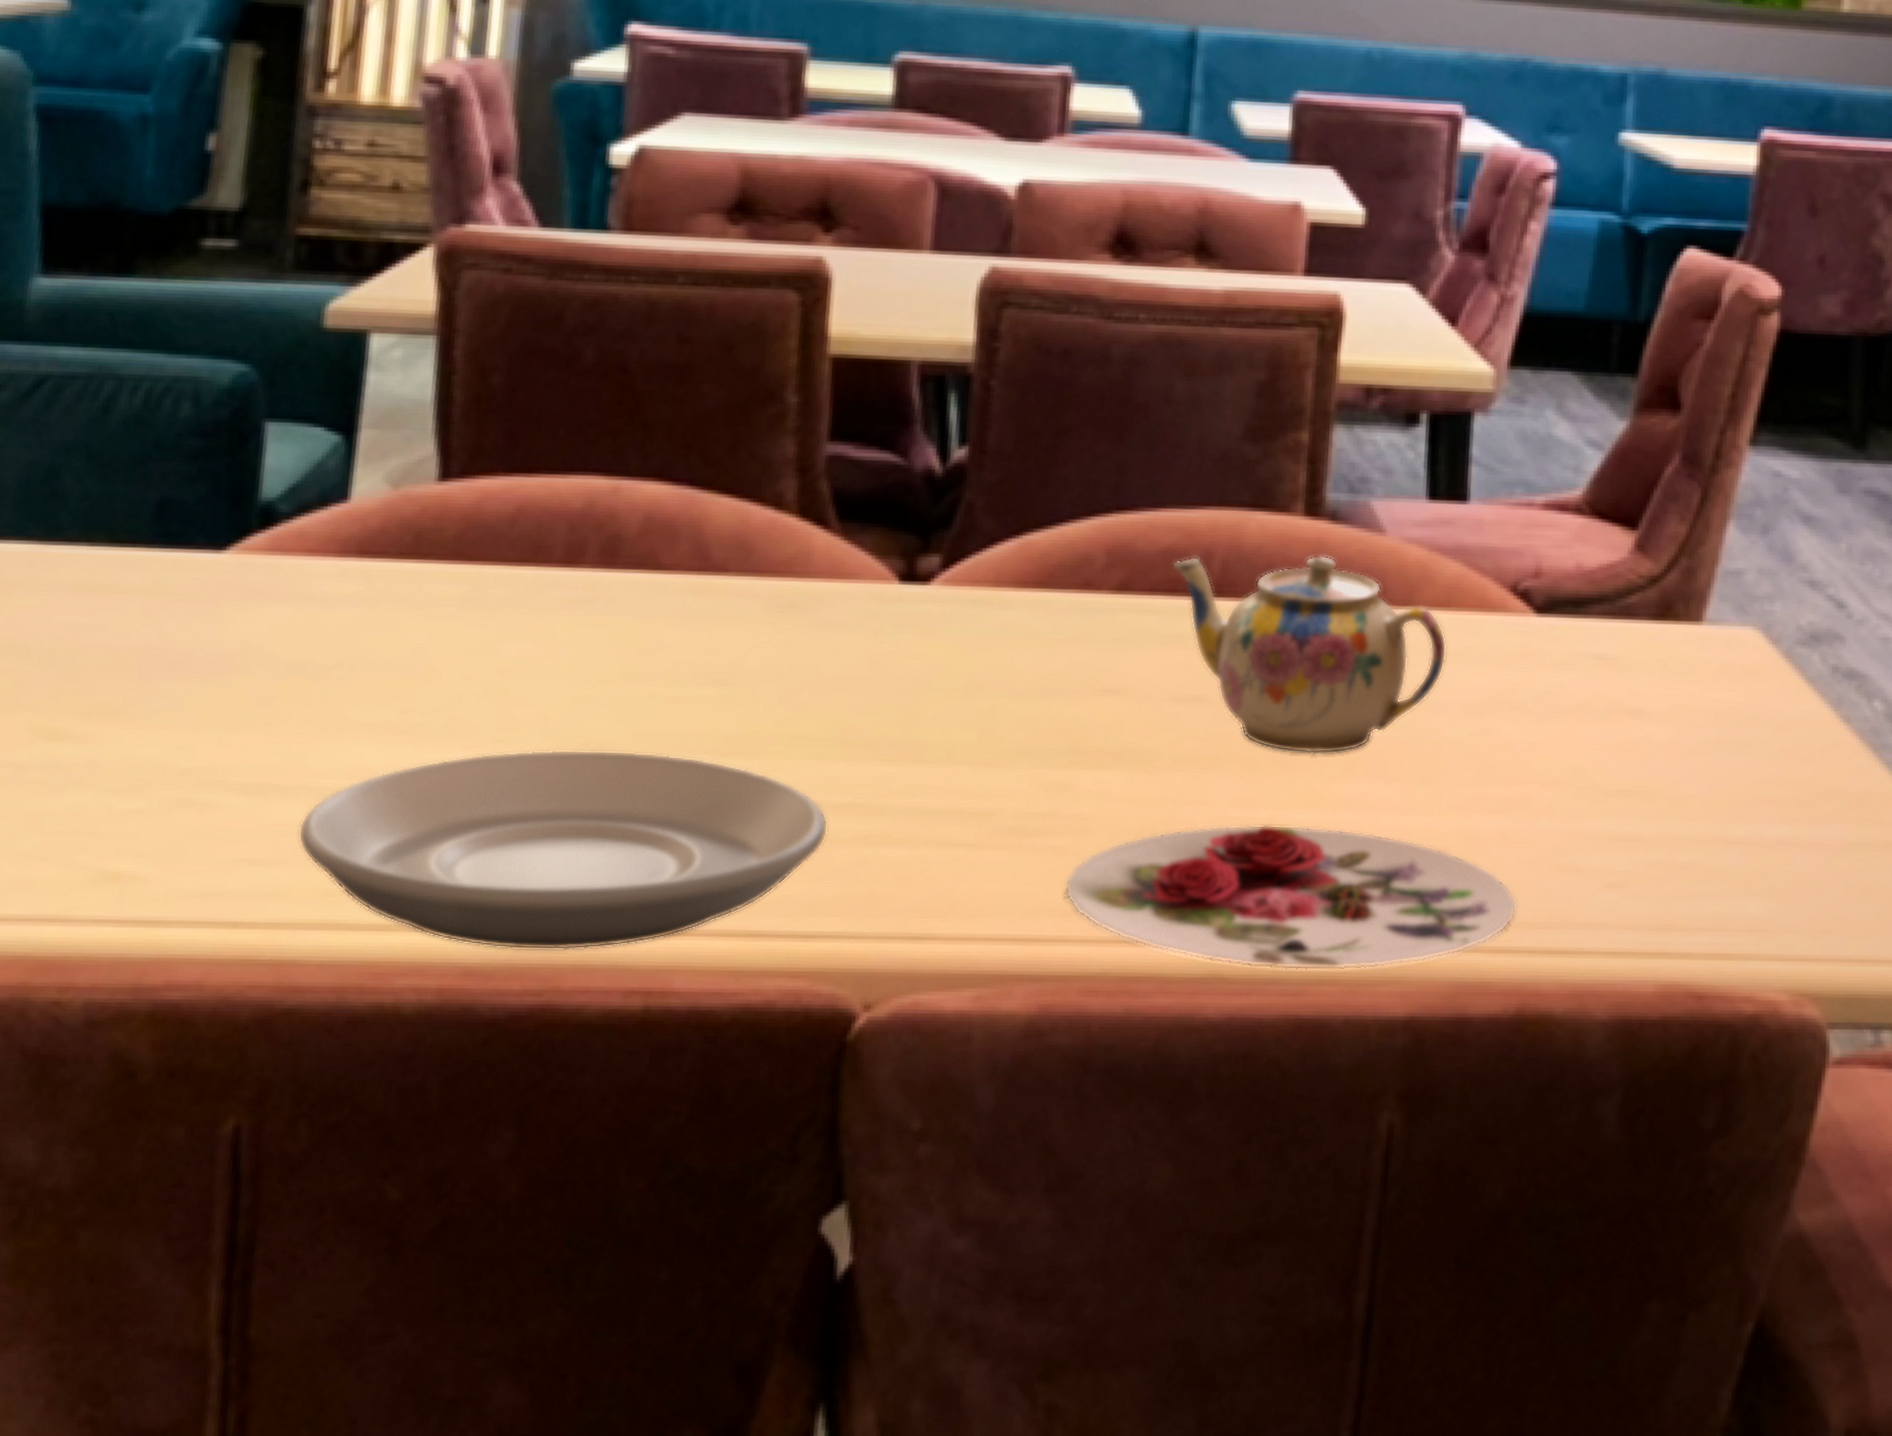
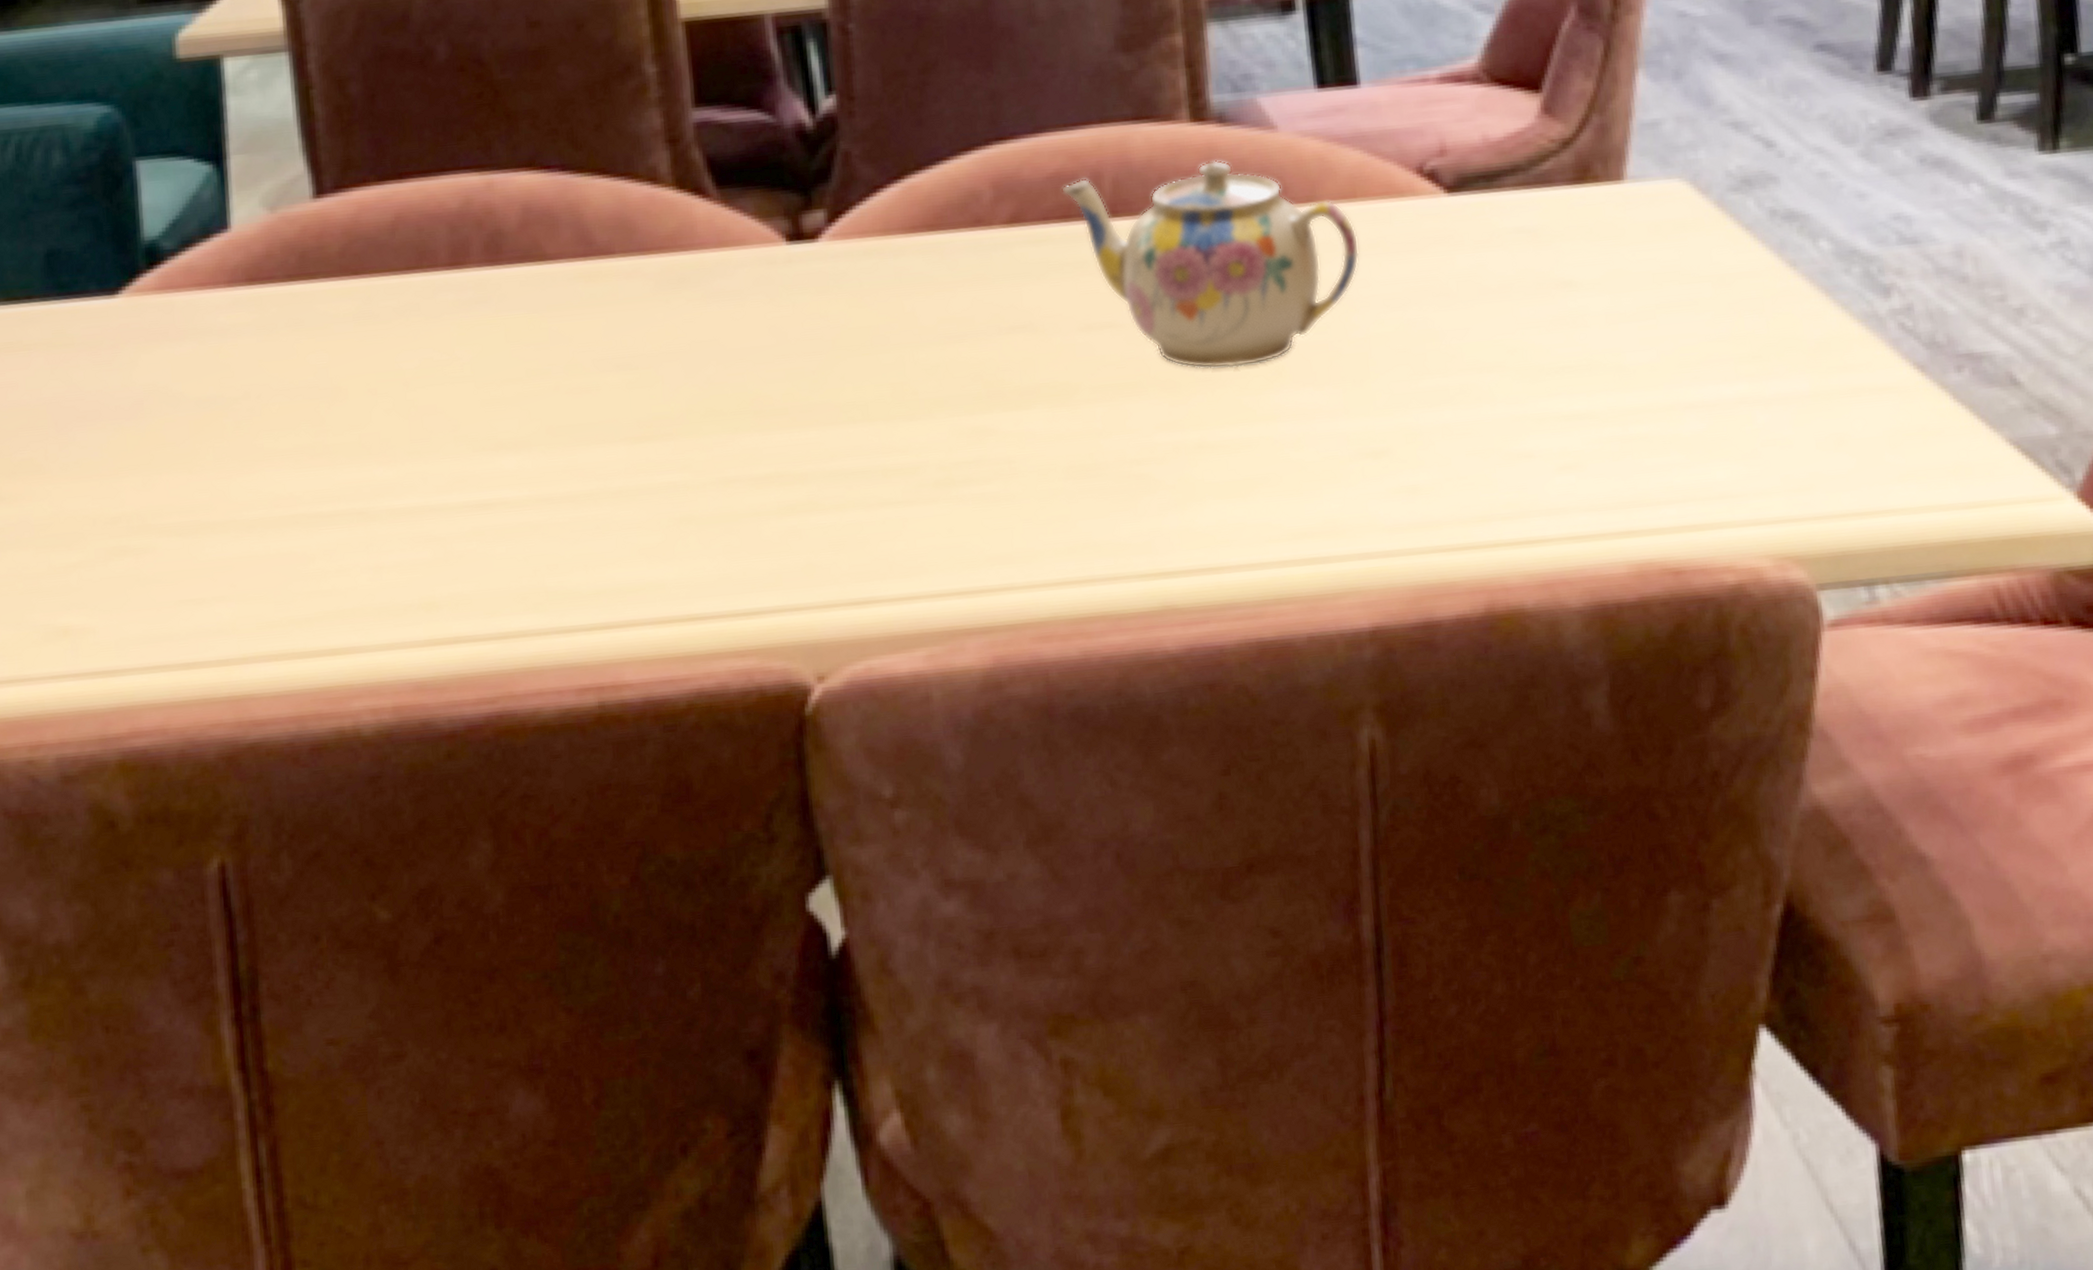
plate: present [298,749,829,951] -> none [233,446,755,660]
plate: present [1064,824,1517,970] -> none [1001,441,1471,595]

